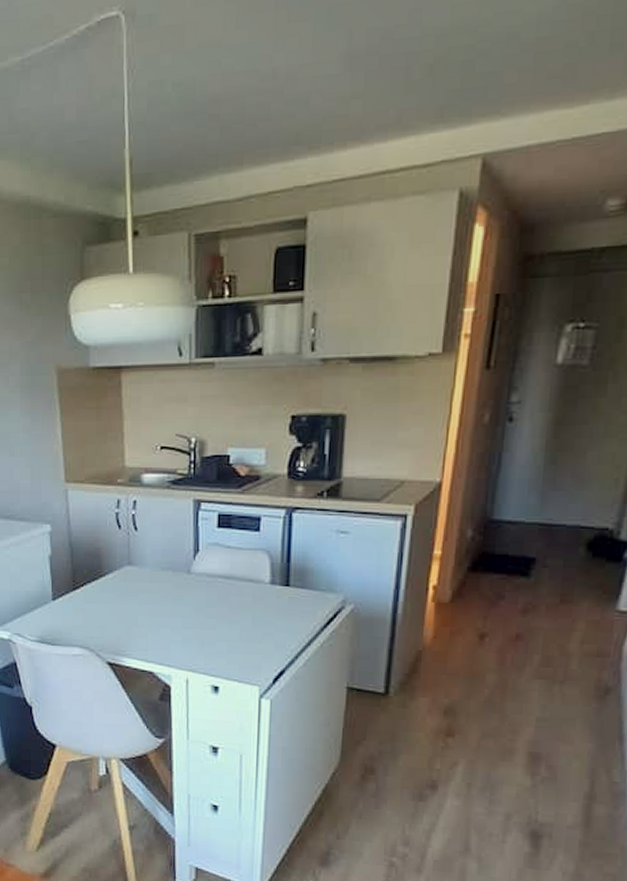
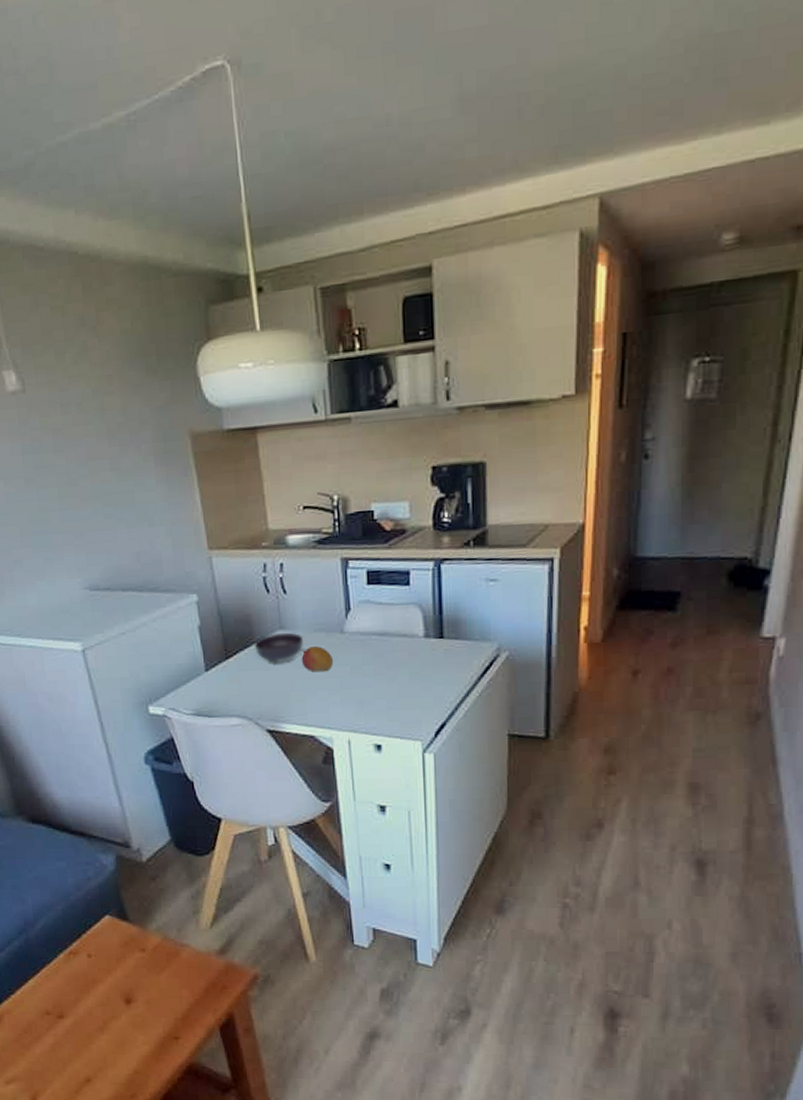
bowl: none [101,568,150,598] -> present [254,632,303,663]
fruit: none [146,584,177,609] -> present [301,646,333,671]

